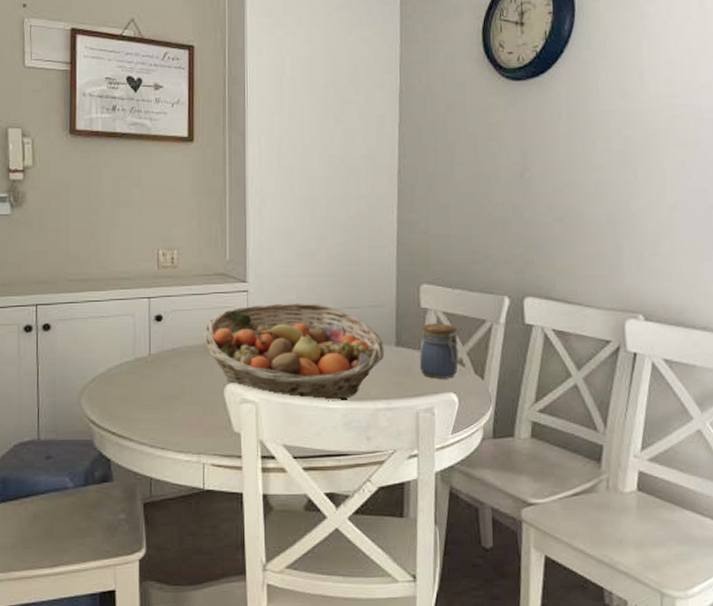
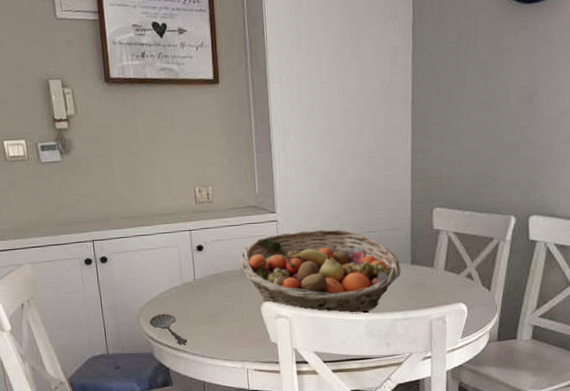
spoon: none [93,392,136,431] -> present [150,313,188,345]
jar: present [420,323,458,379] -> none [433,242,468,292]

